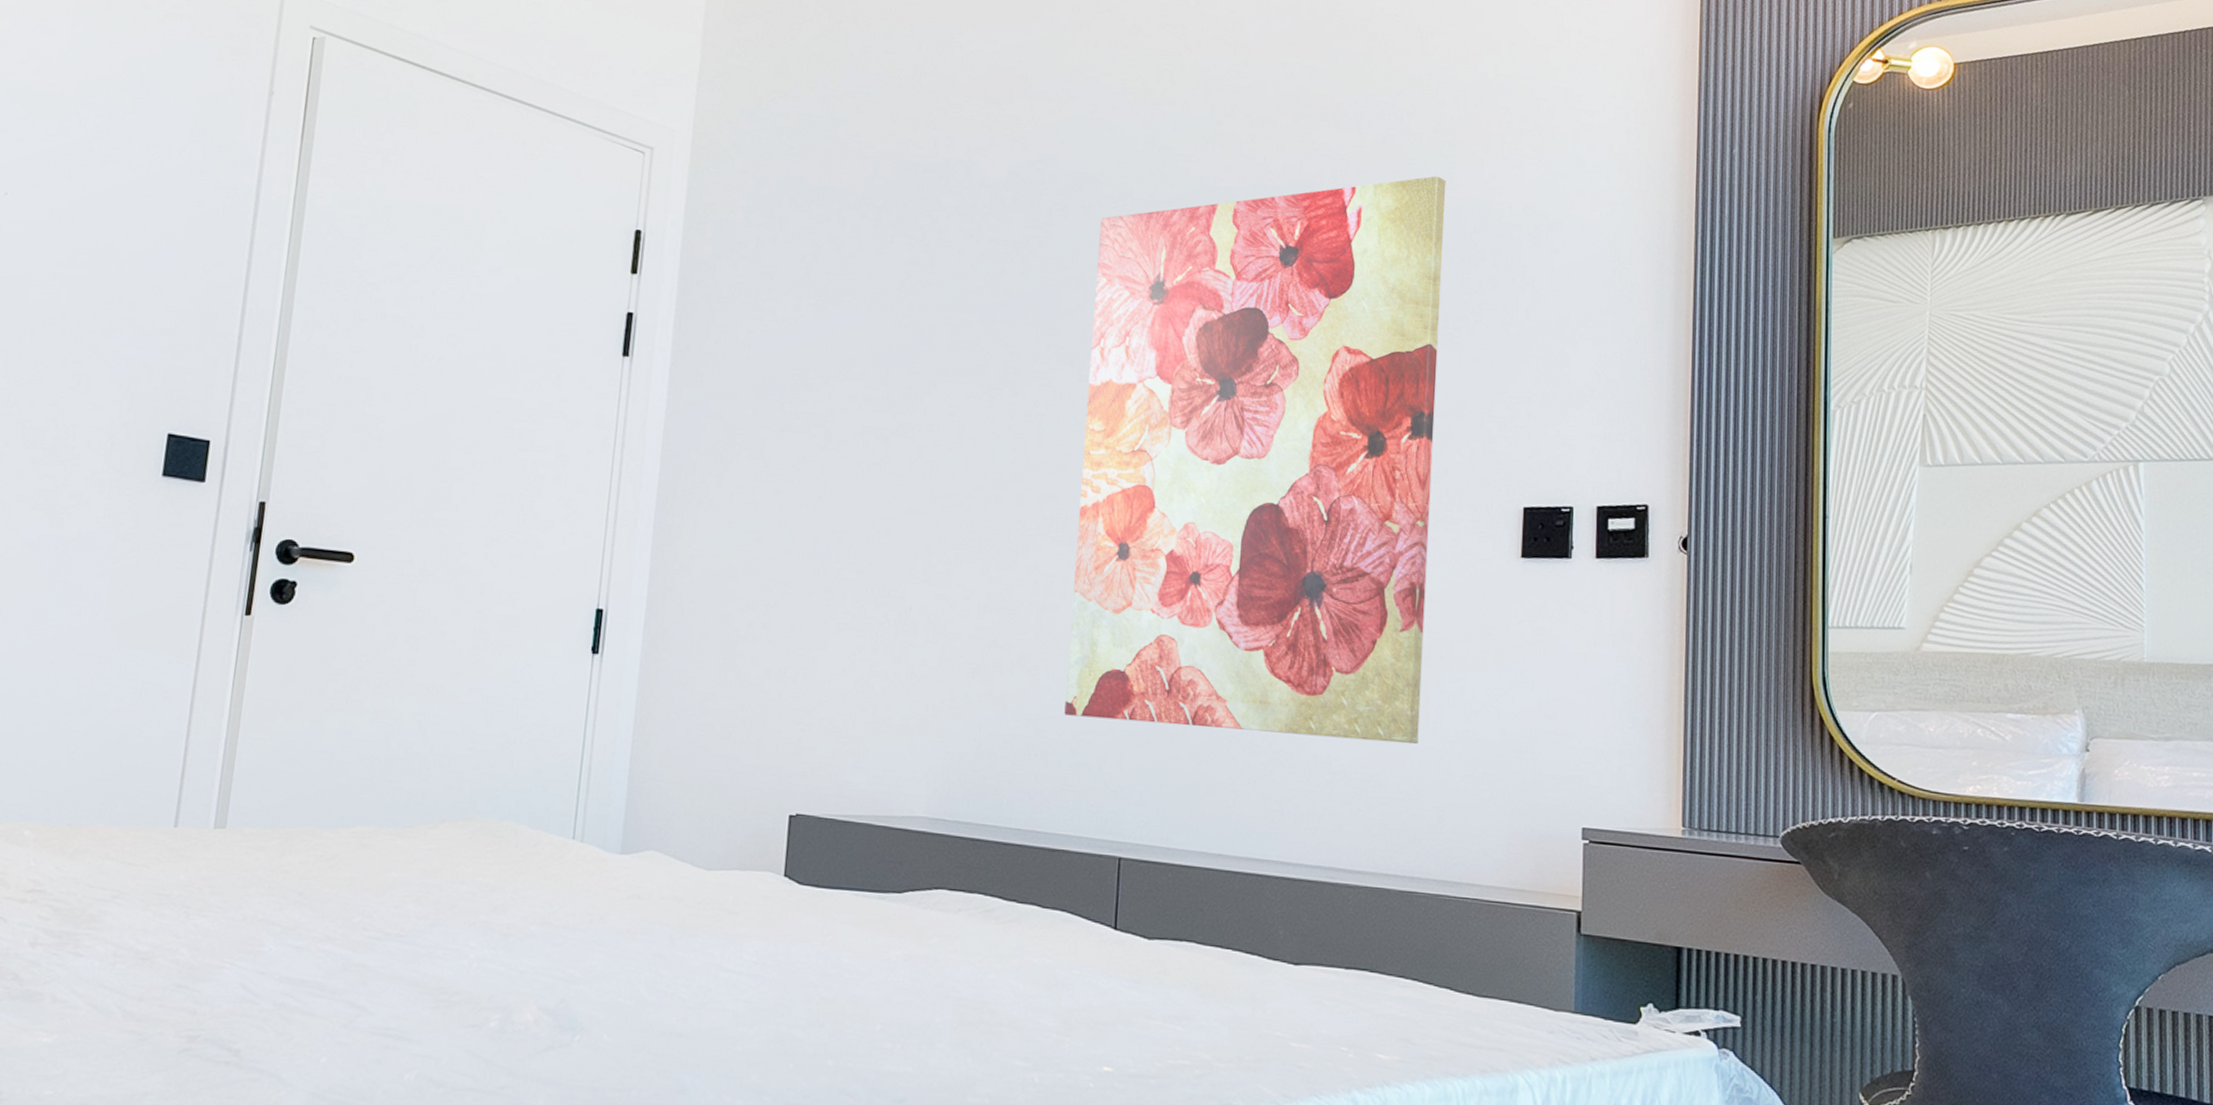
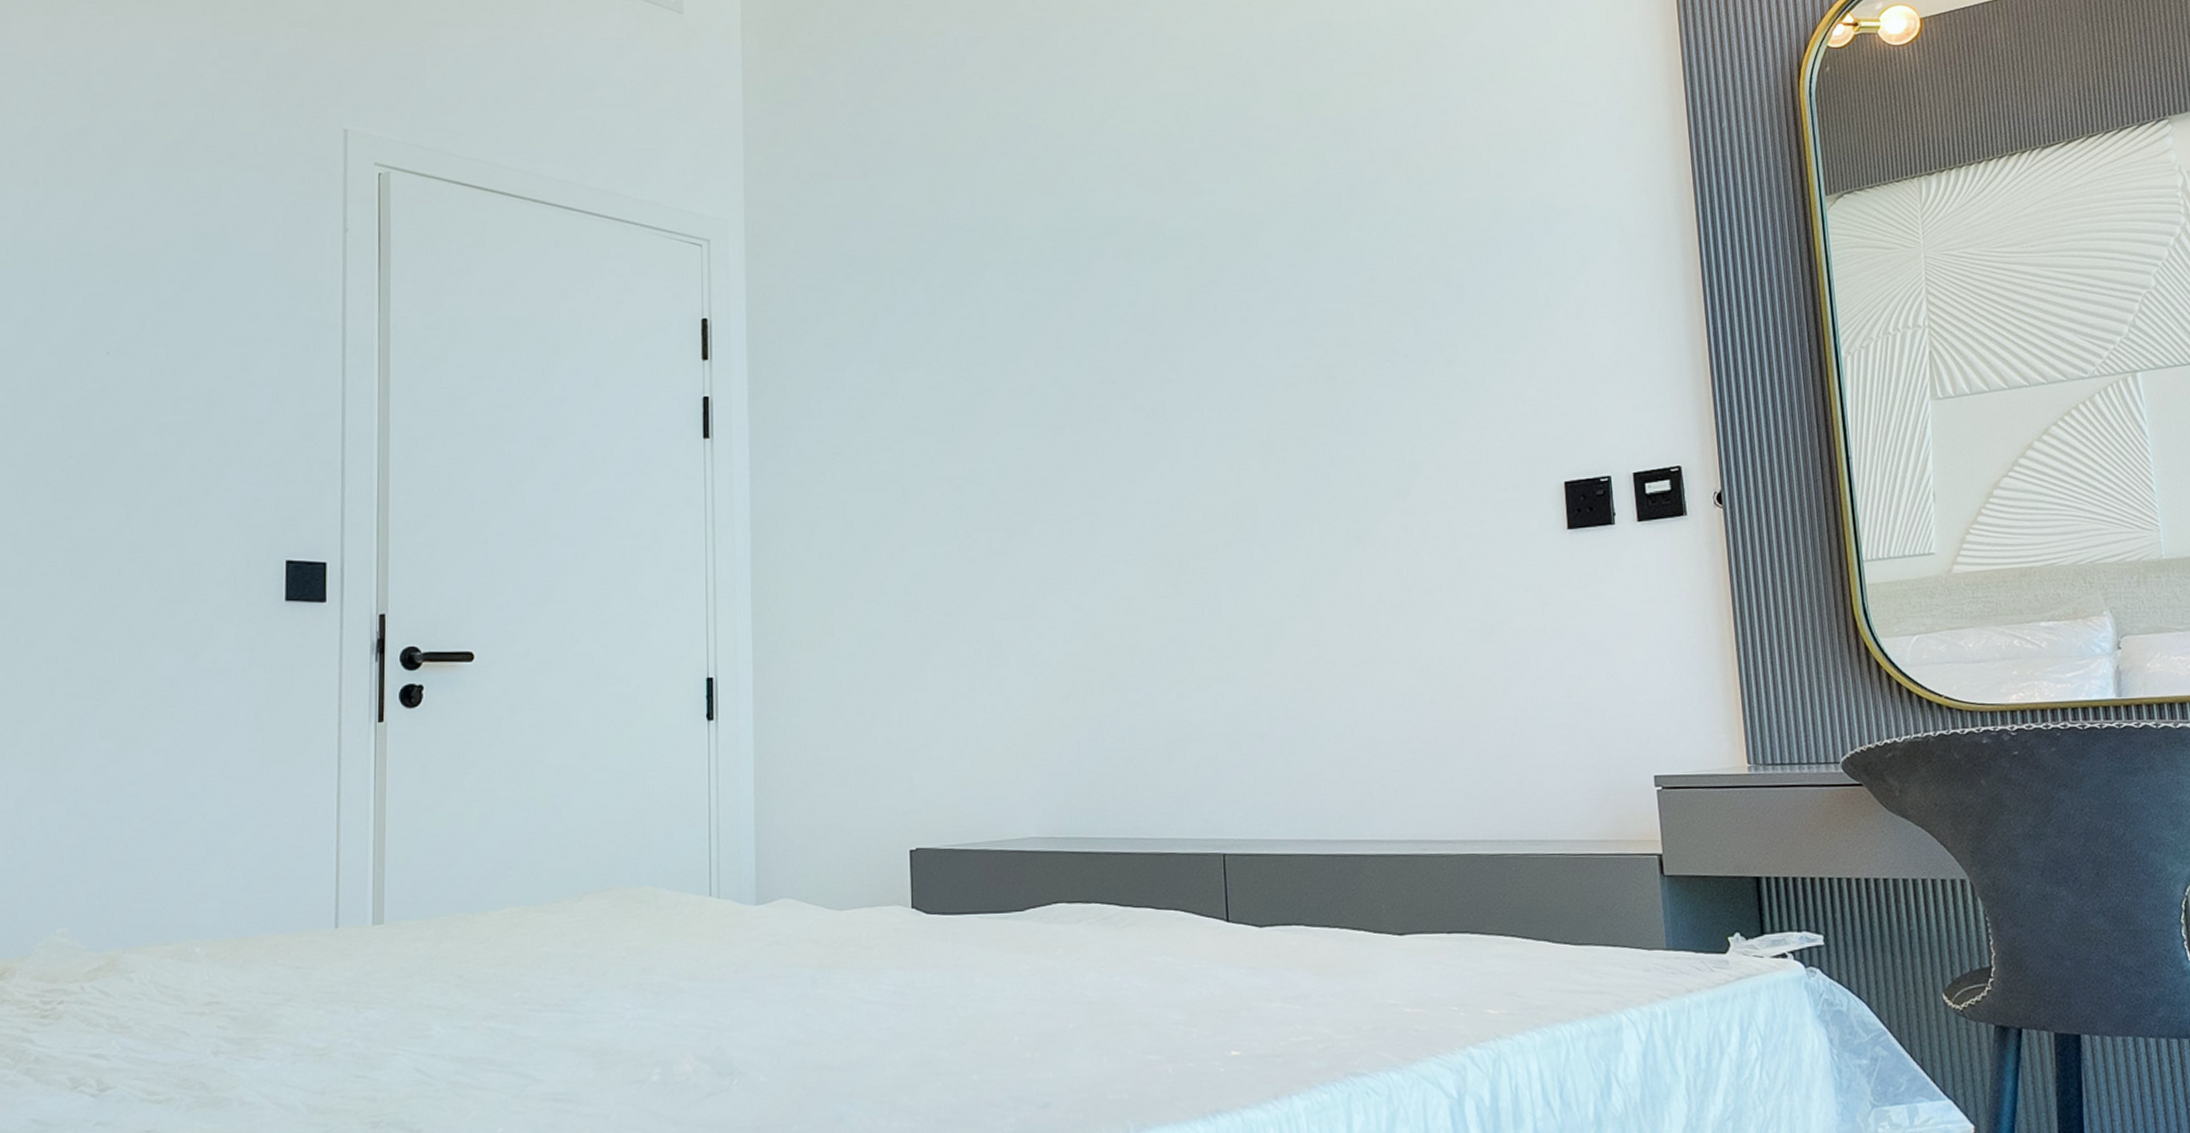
wall art: present [1064,176,1446,745] -> none [1137,180,1491,726]

